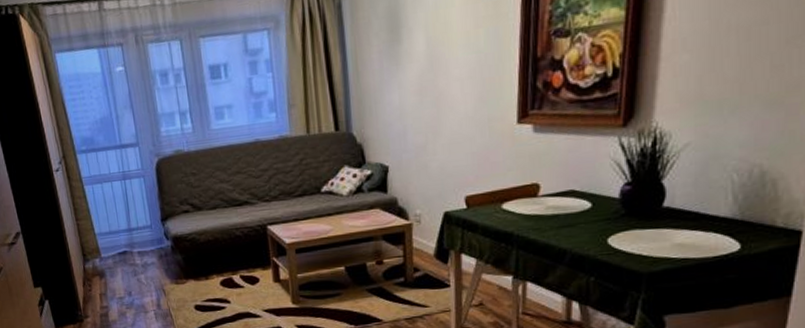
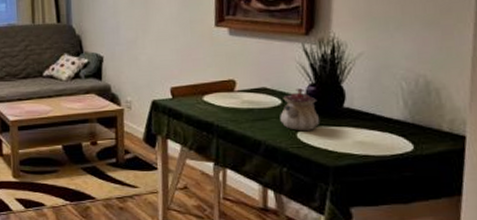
teapot: none [589,188,633,236] -> present [280,88,319,130]

